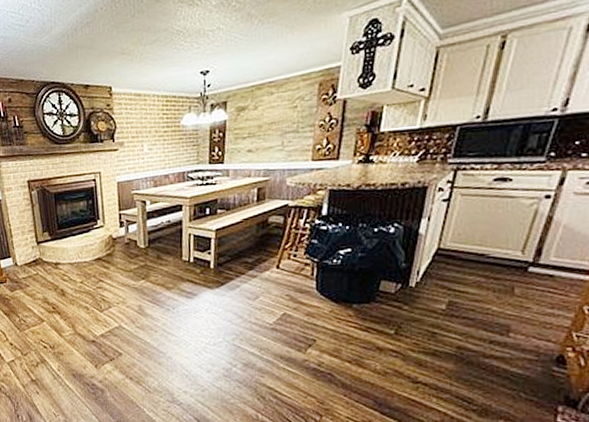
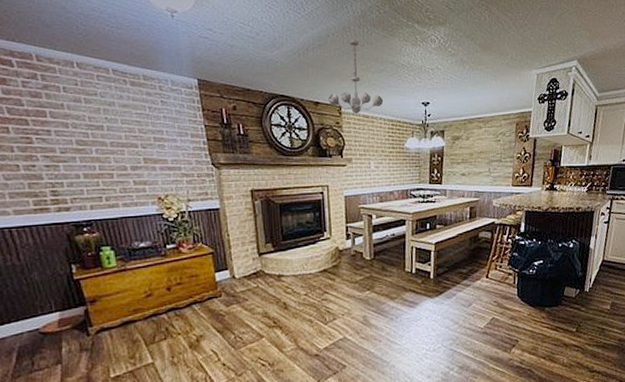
chandelier: none [98,10,157,93] -> present [328,39,384,114]

